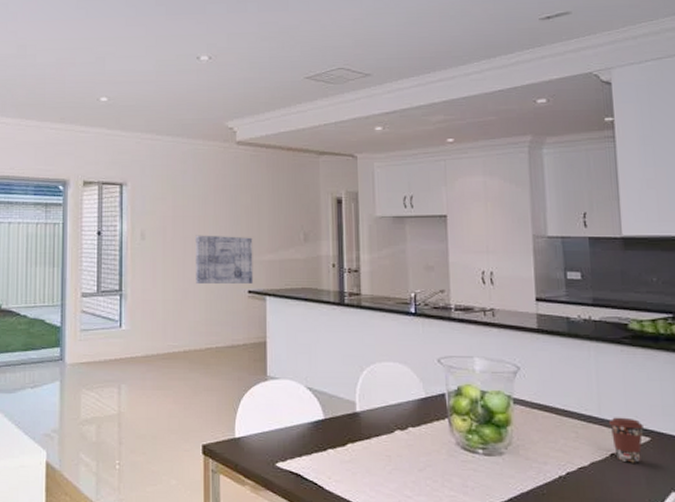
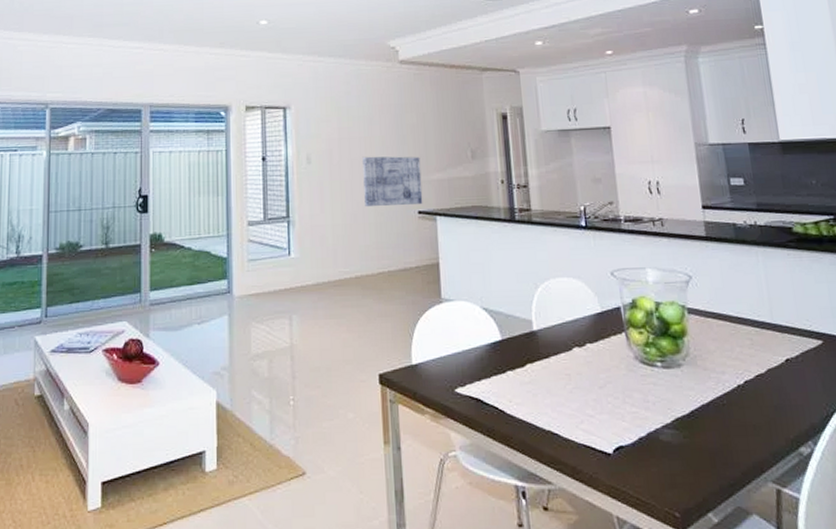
coffee cup: present [609,417,645,463] -> none [782,321,816,368]

